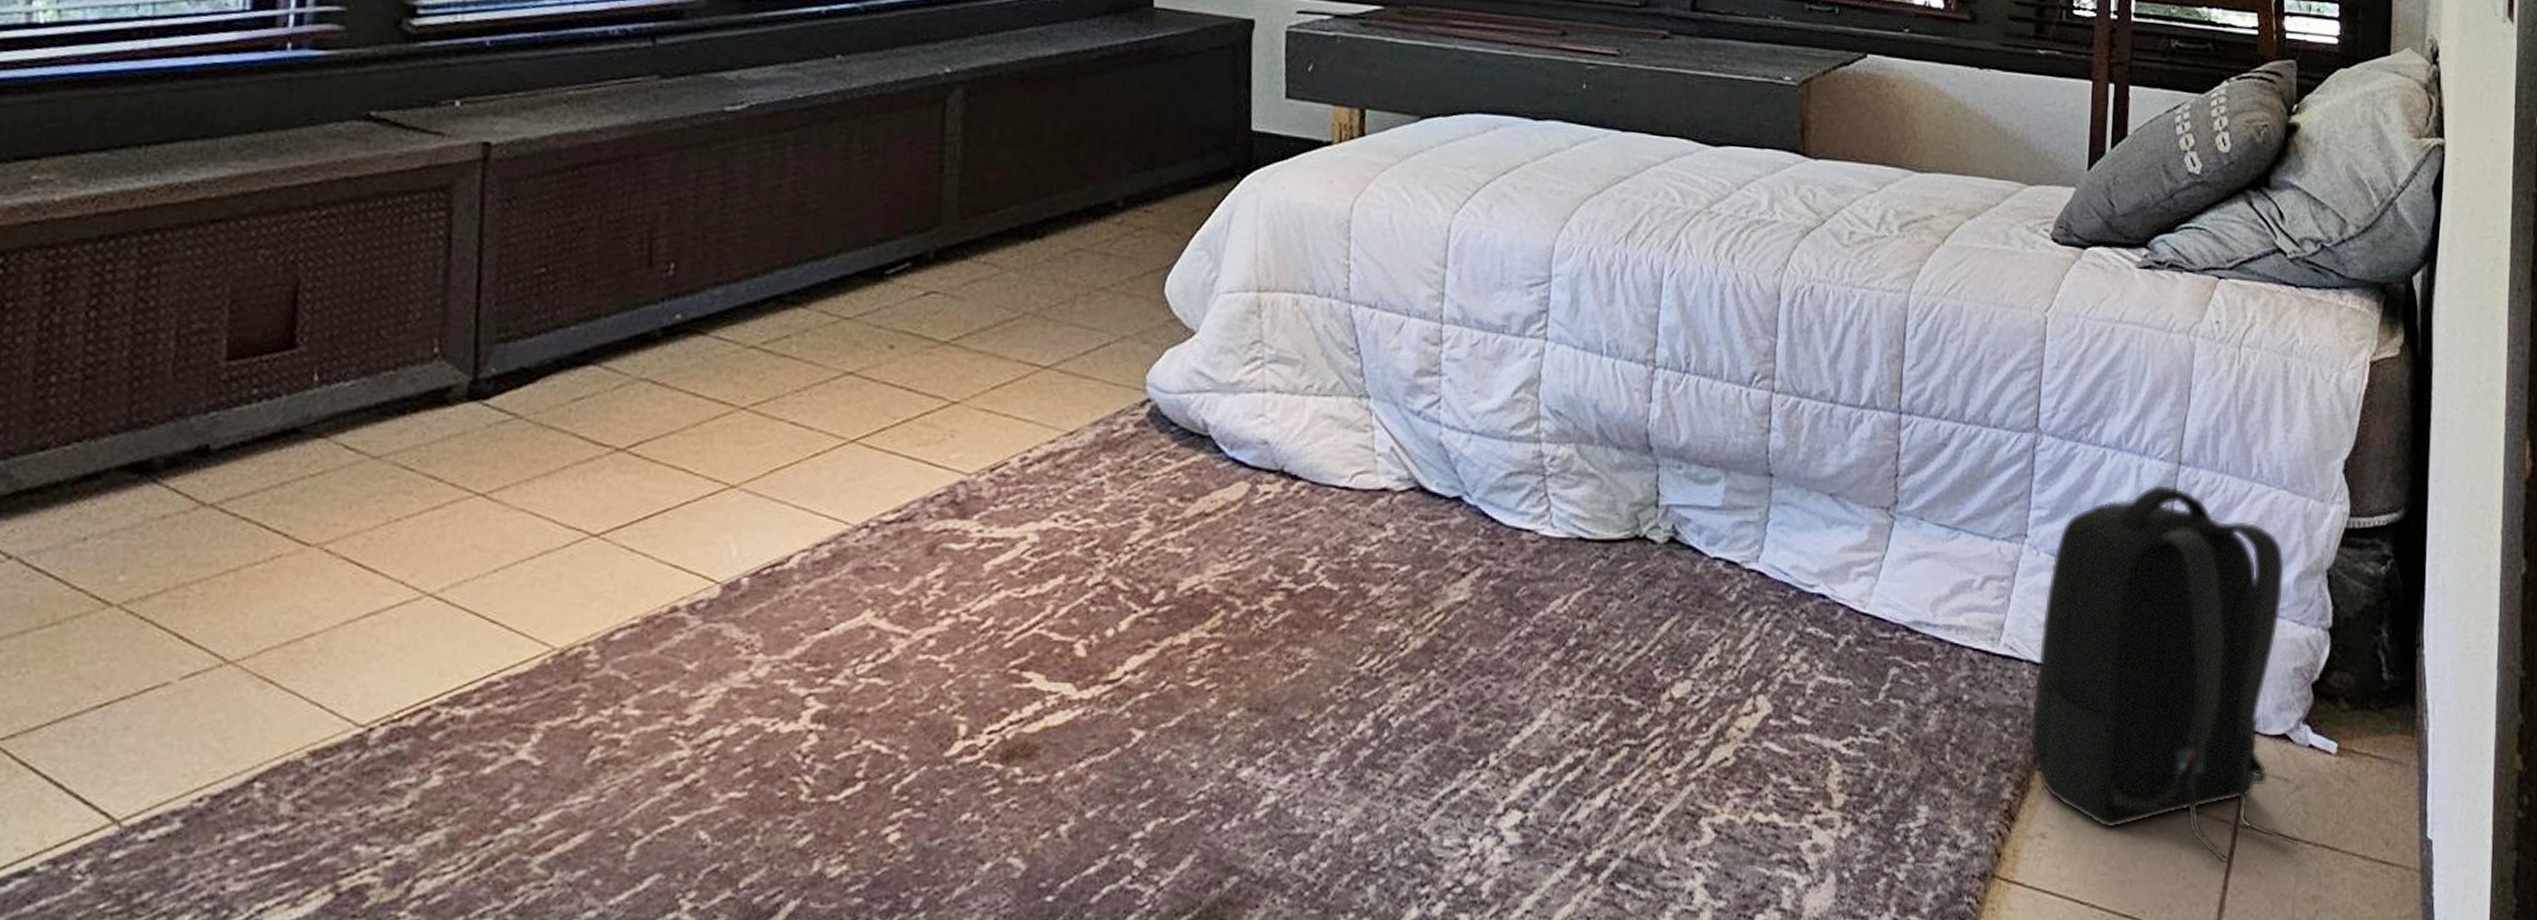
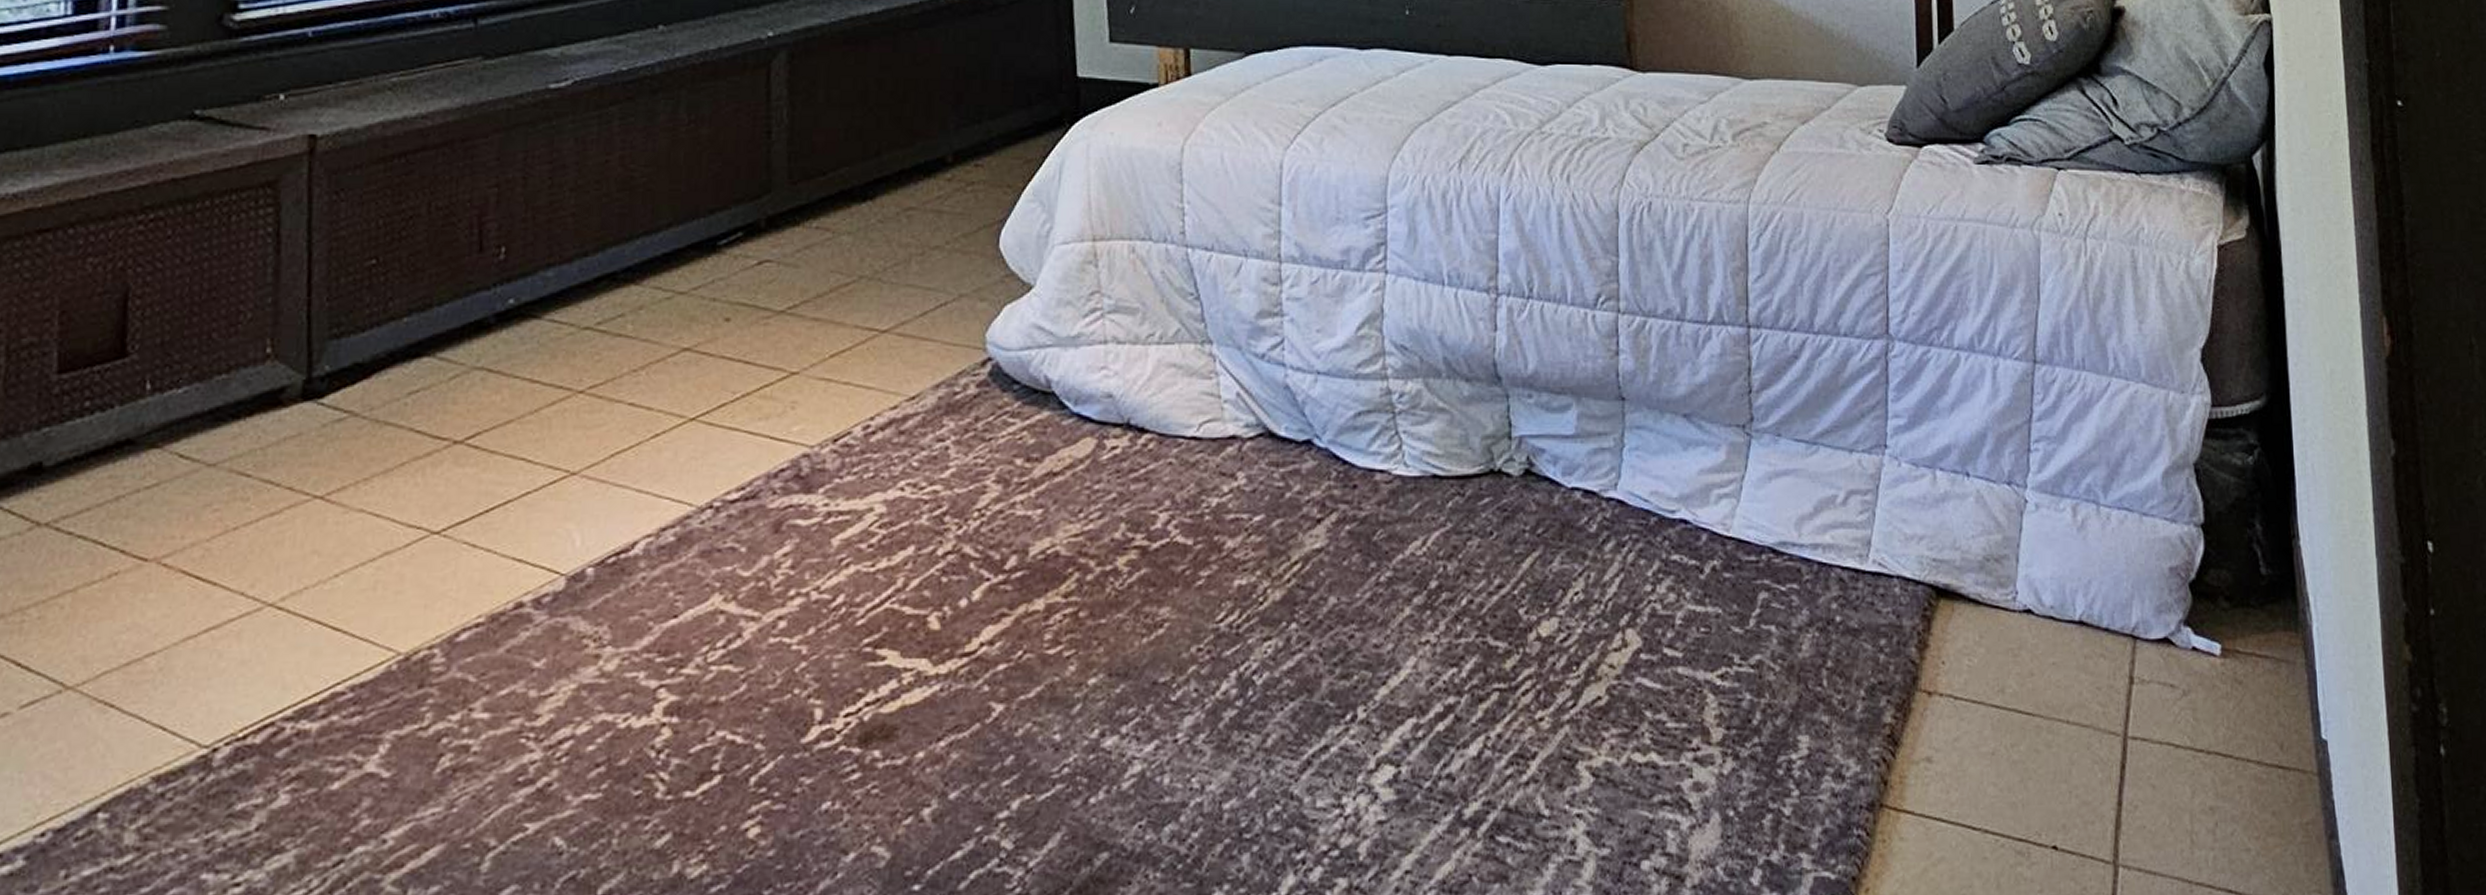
backpack: present [2029,483,2301,865] -> none [1905,384,2193,780]

